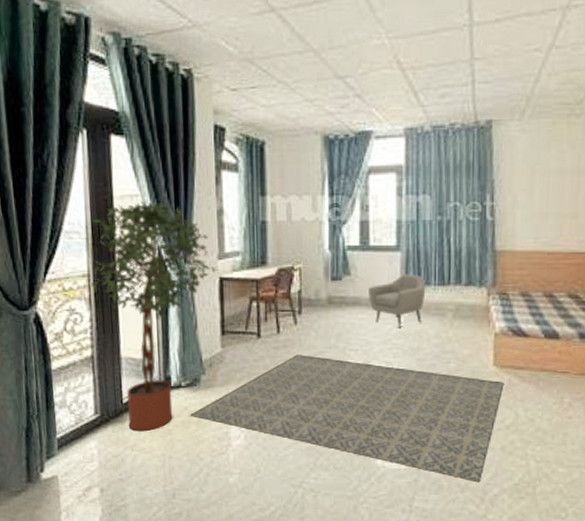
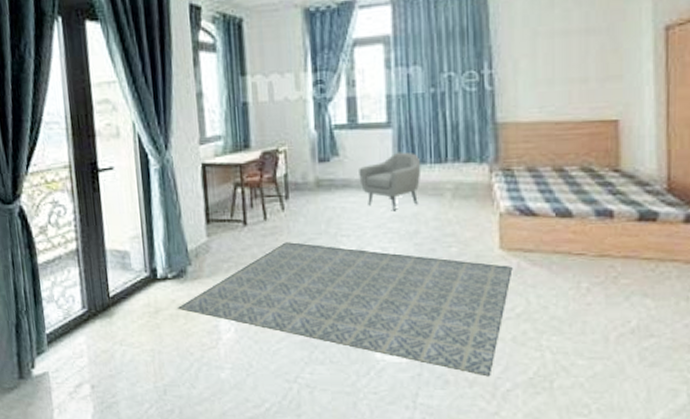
potted tree: present [90,200,221,432] -> none [71,86,203,326]

